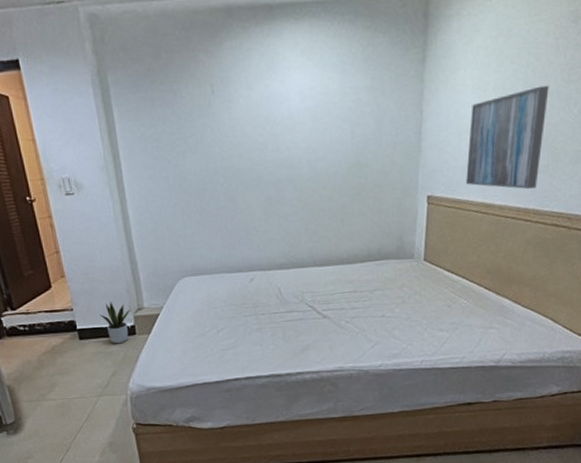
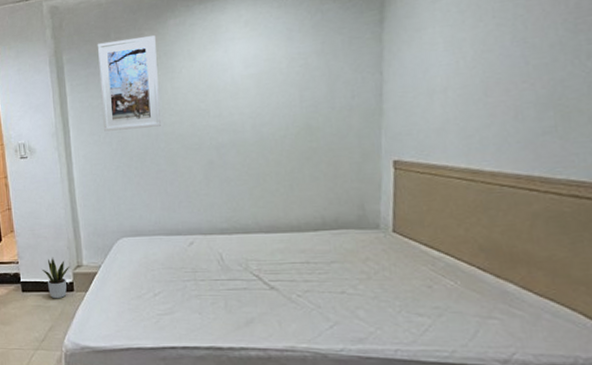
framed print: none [146,59,219,165] -> present [97,35,161,132]
wall art: present [466,85,549,189] -> none [442,37,548,153]

